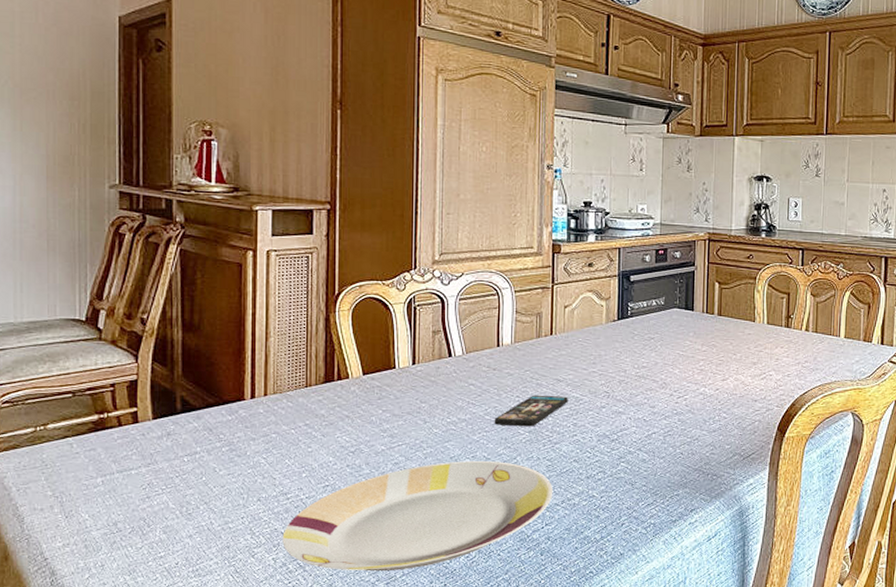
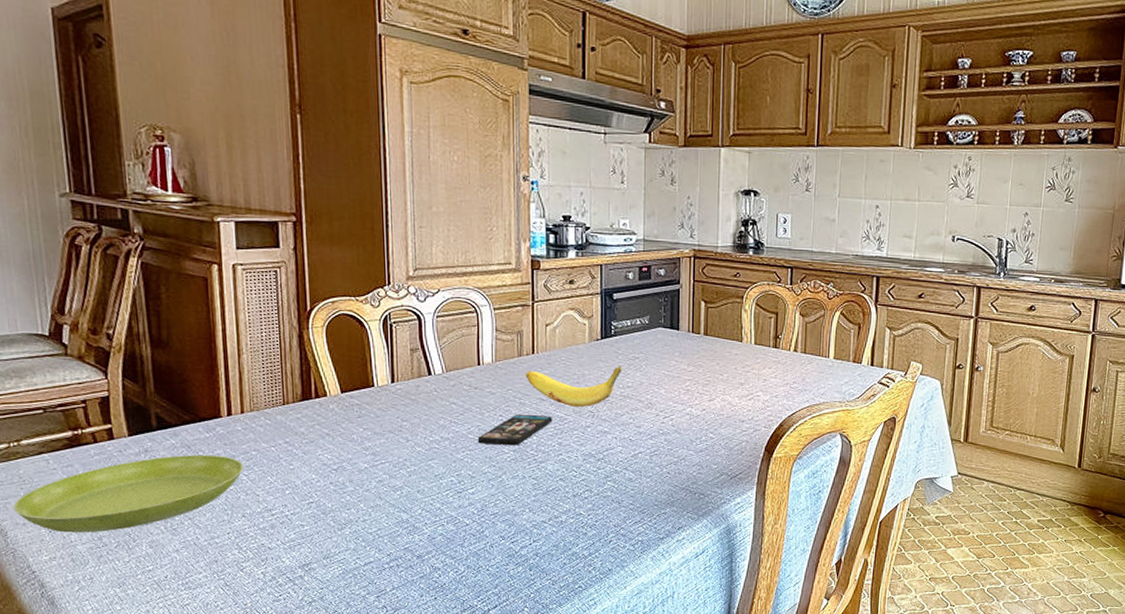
saucer: none [33,437,262,519] -> present [13,454,243,533]
plate: present [282,461,553,572] -> none [270,479,540,585]
banana: none [543,345,638,388] -> present [525,365,622,408]

